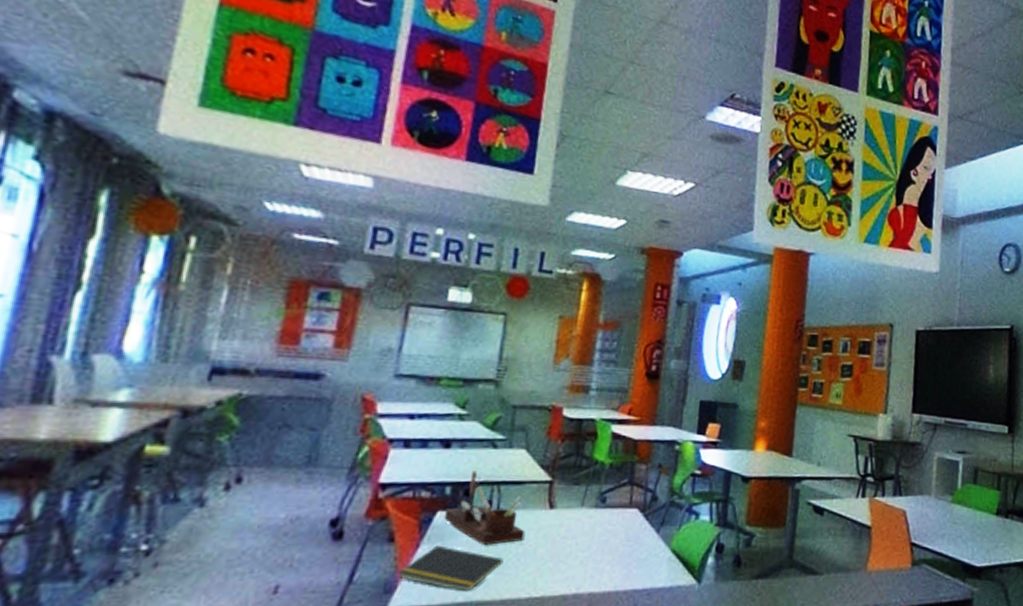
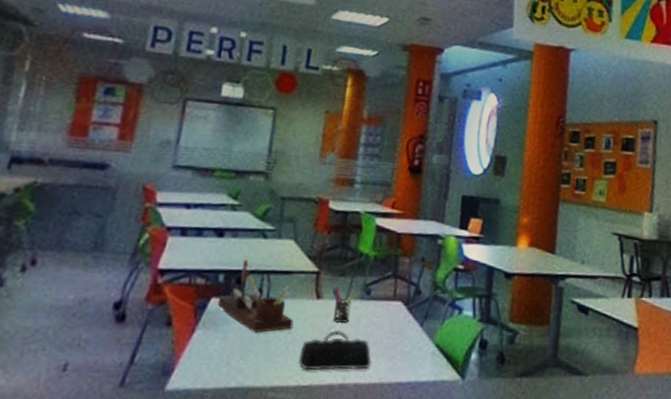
notepad: present [398,545,504,591] -> none [175,331,273,376]
pencil case: none [530,539,608,582] -> present [298,329,373,371]
pen holder: none [565,495,590,532] -> present [331,286,355,323]

